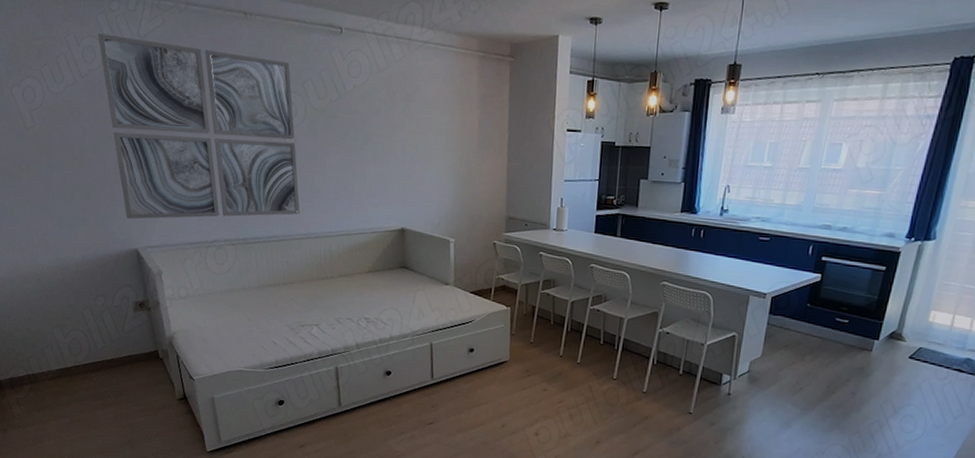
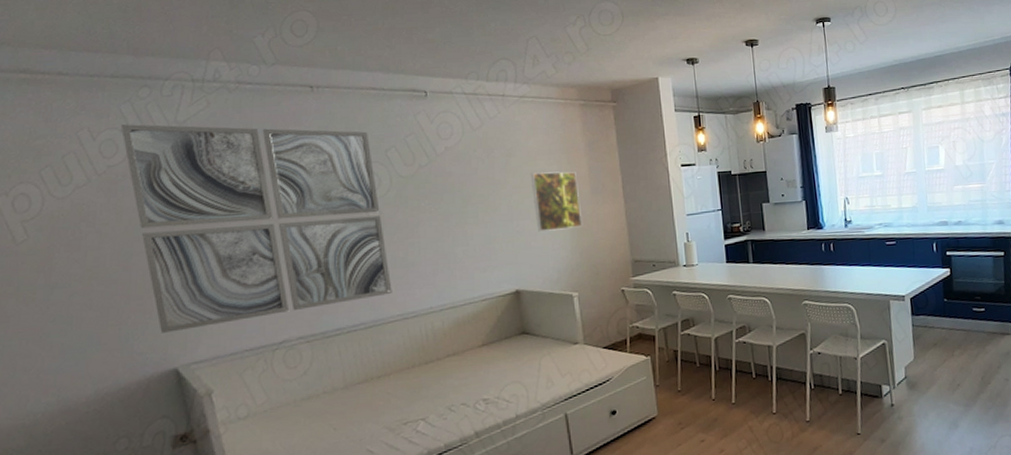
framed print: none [425,120,467,179] -> present [530,171,582,232]

